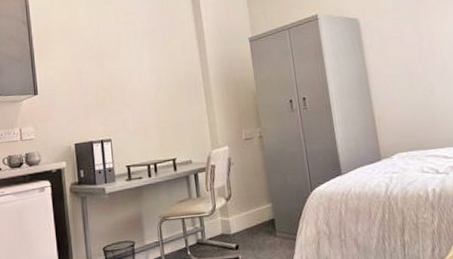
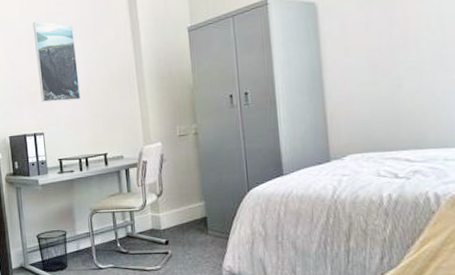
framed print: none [101,29,150,109] -> present [33,21,81,103]

